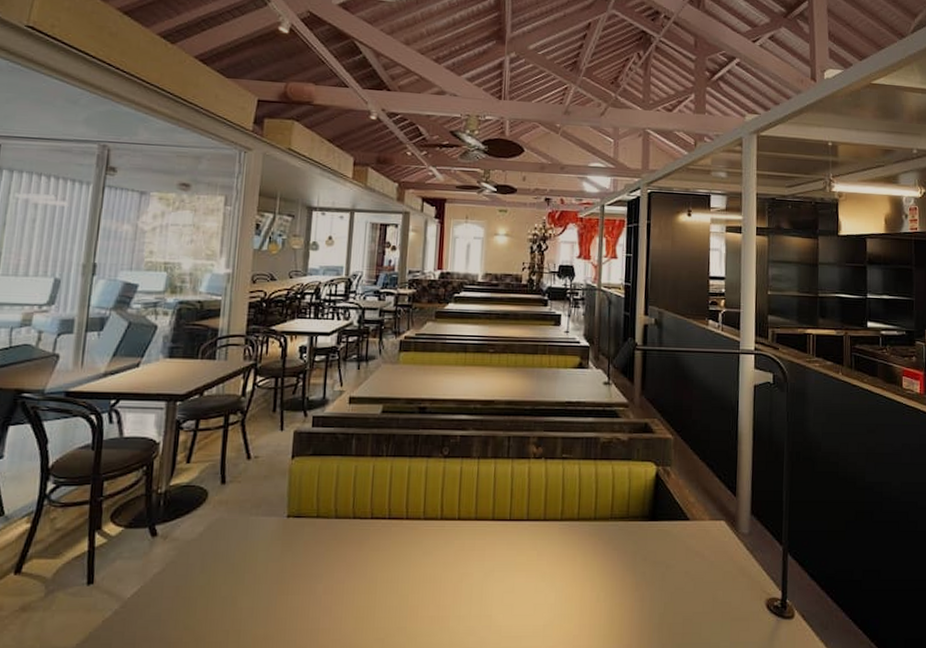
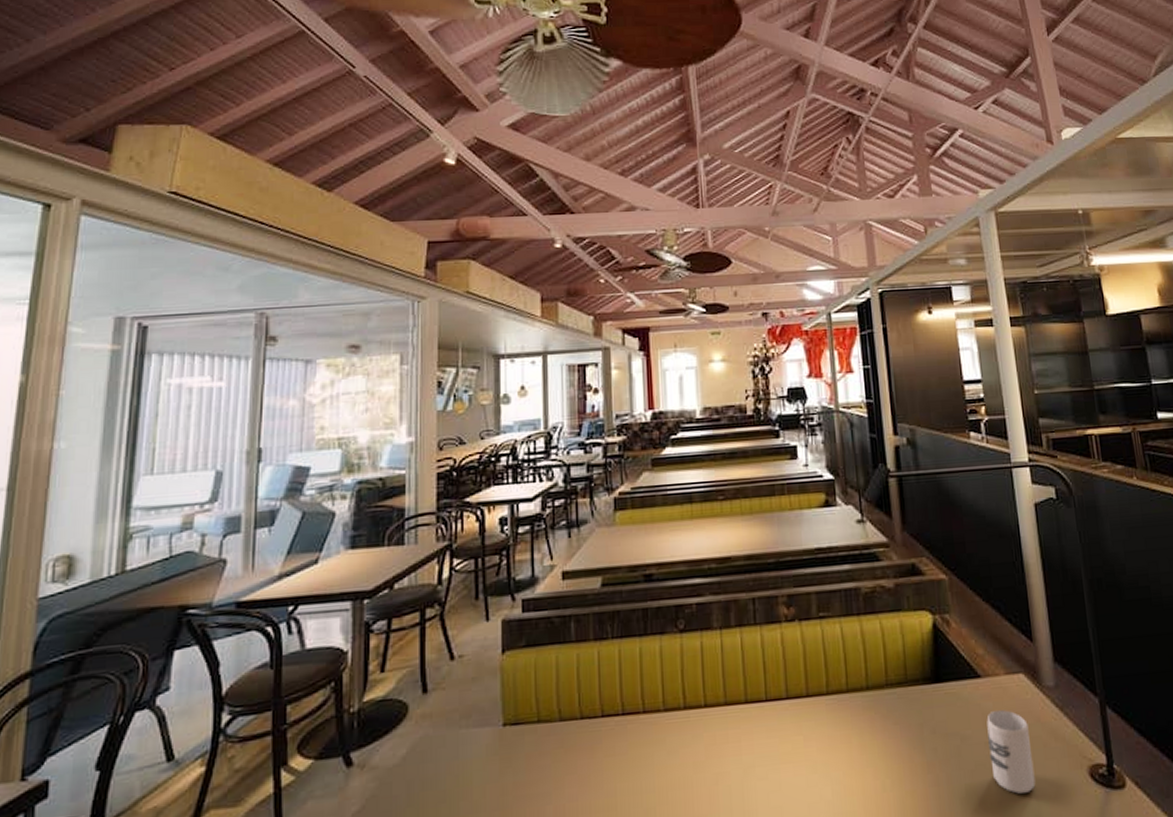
cup: none [687,548,723,614] -> present [986,710,1036,794]

